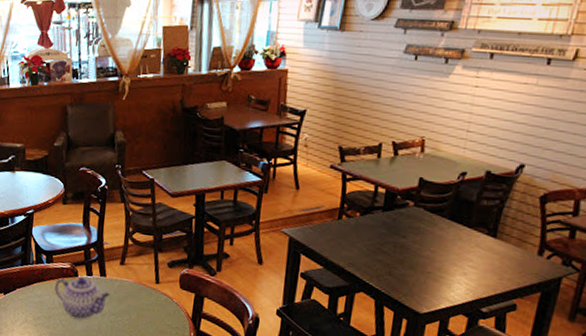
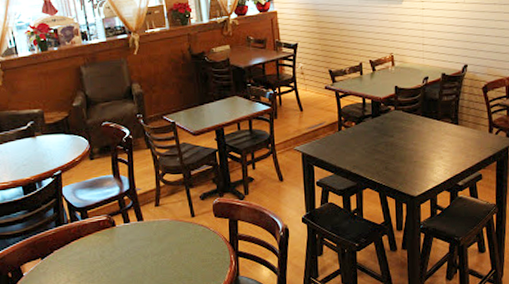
teapot: present [55,276,110,319] -> none [94,225,150,267]

